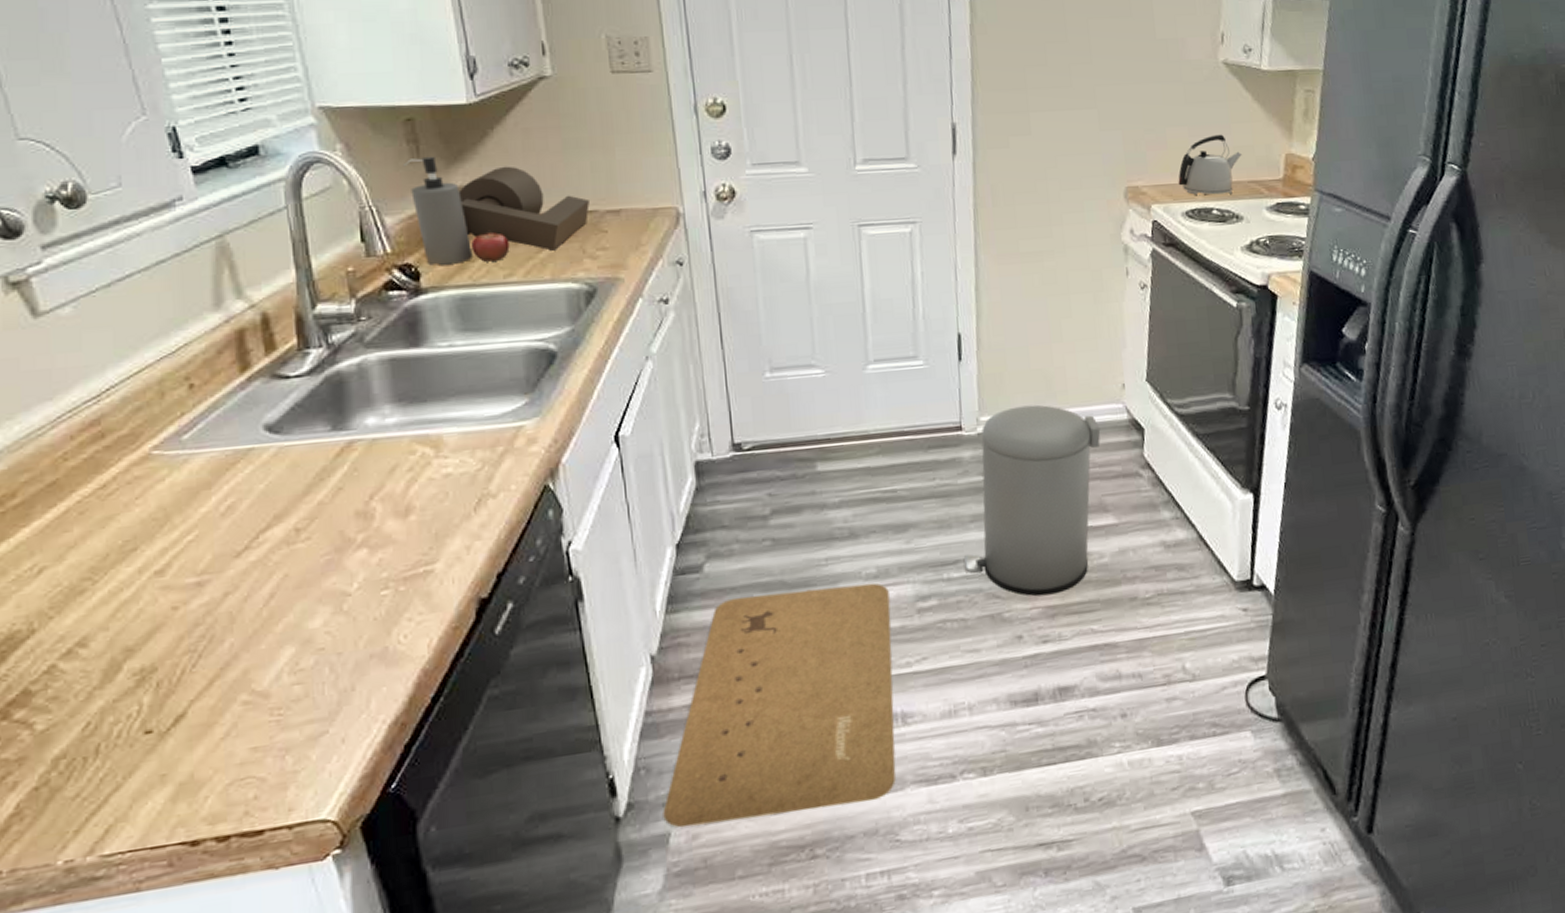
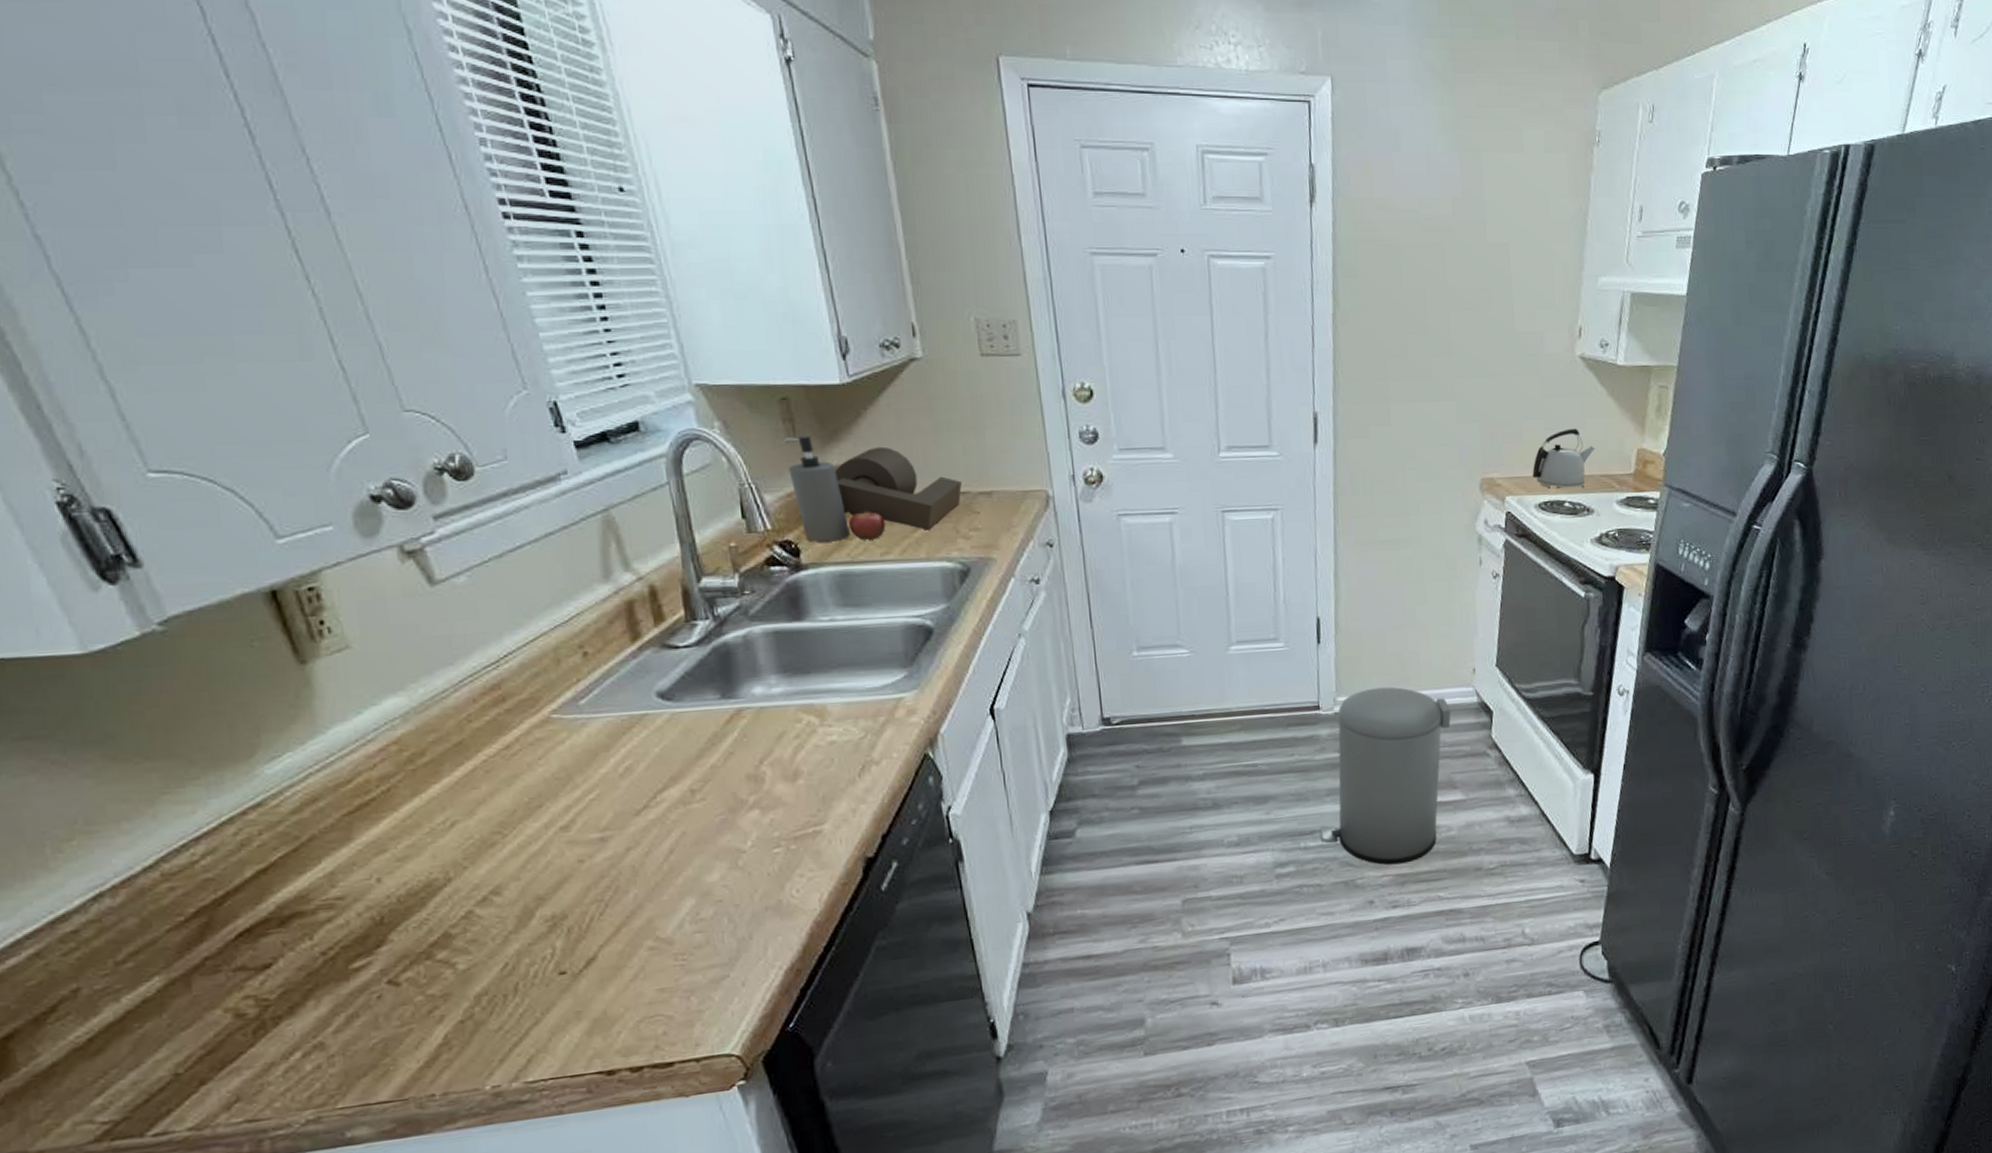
doormat: present [663,583,896,828] -> none [1040,850,1255,1067]

